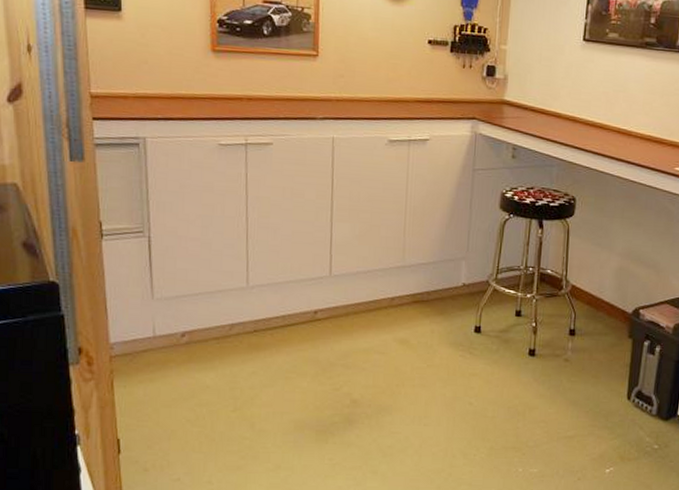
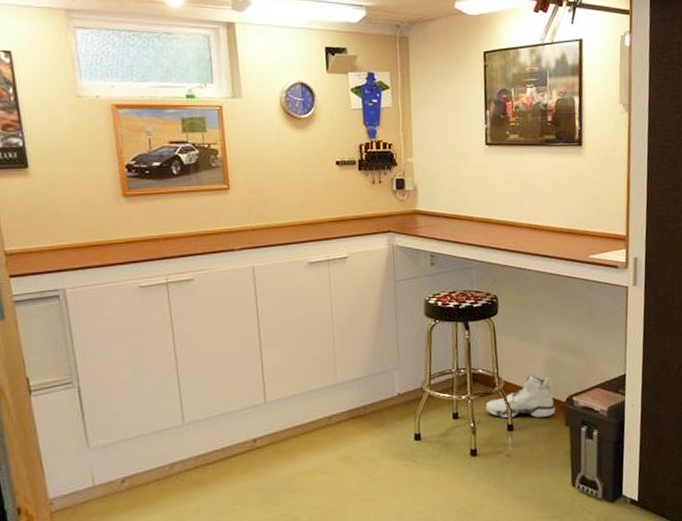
sneaker: none [549,279,621,326] -> present [485,372,556,418]

